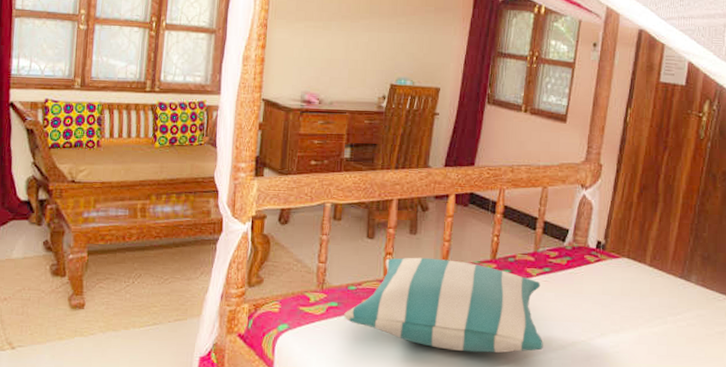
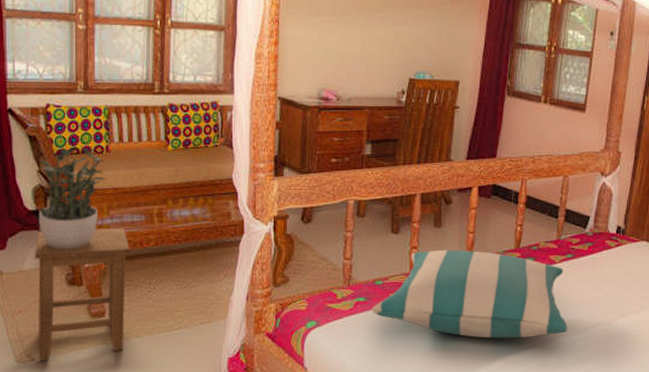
stool: none [18,221,113,349] -> present [34,228,130,360]
potted plant: none [29,140,95,240] -> present [38,146,106,249]

